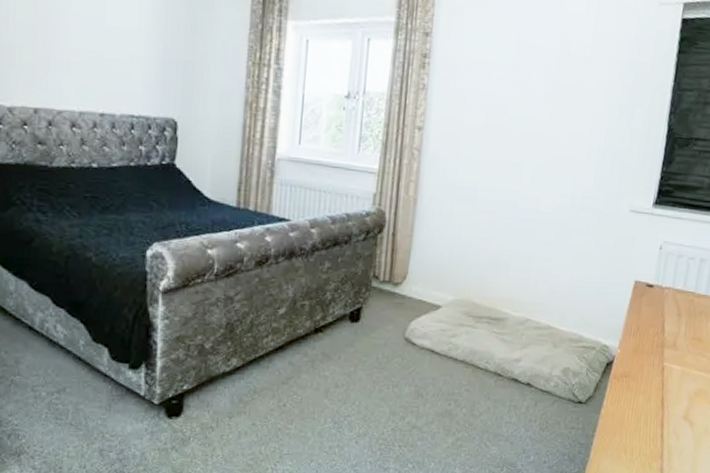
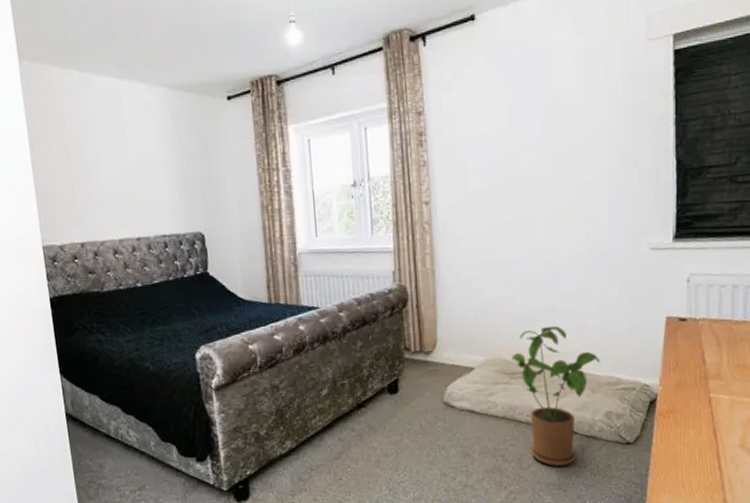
house plant: none [480,273,566,417] -> present [511,325,600,466]

